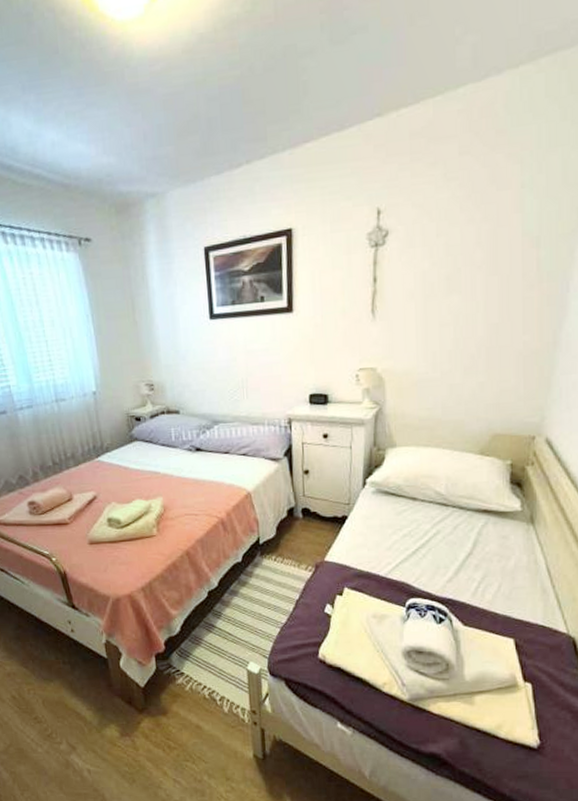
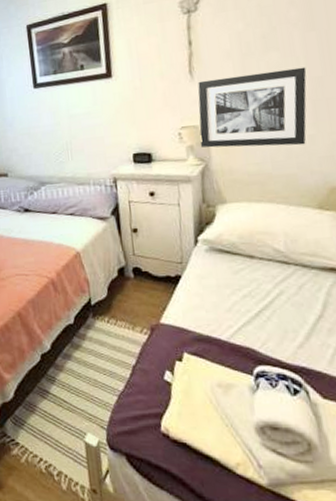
wall art: none [376,312,485,392] -> present [198,67,307,148]

